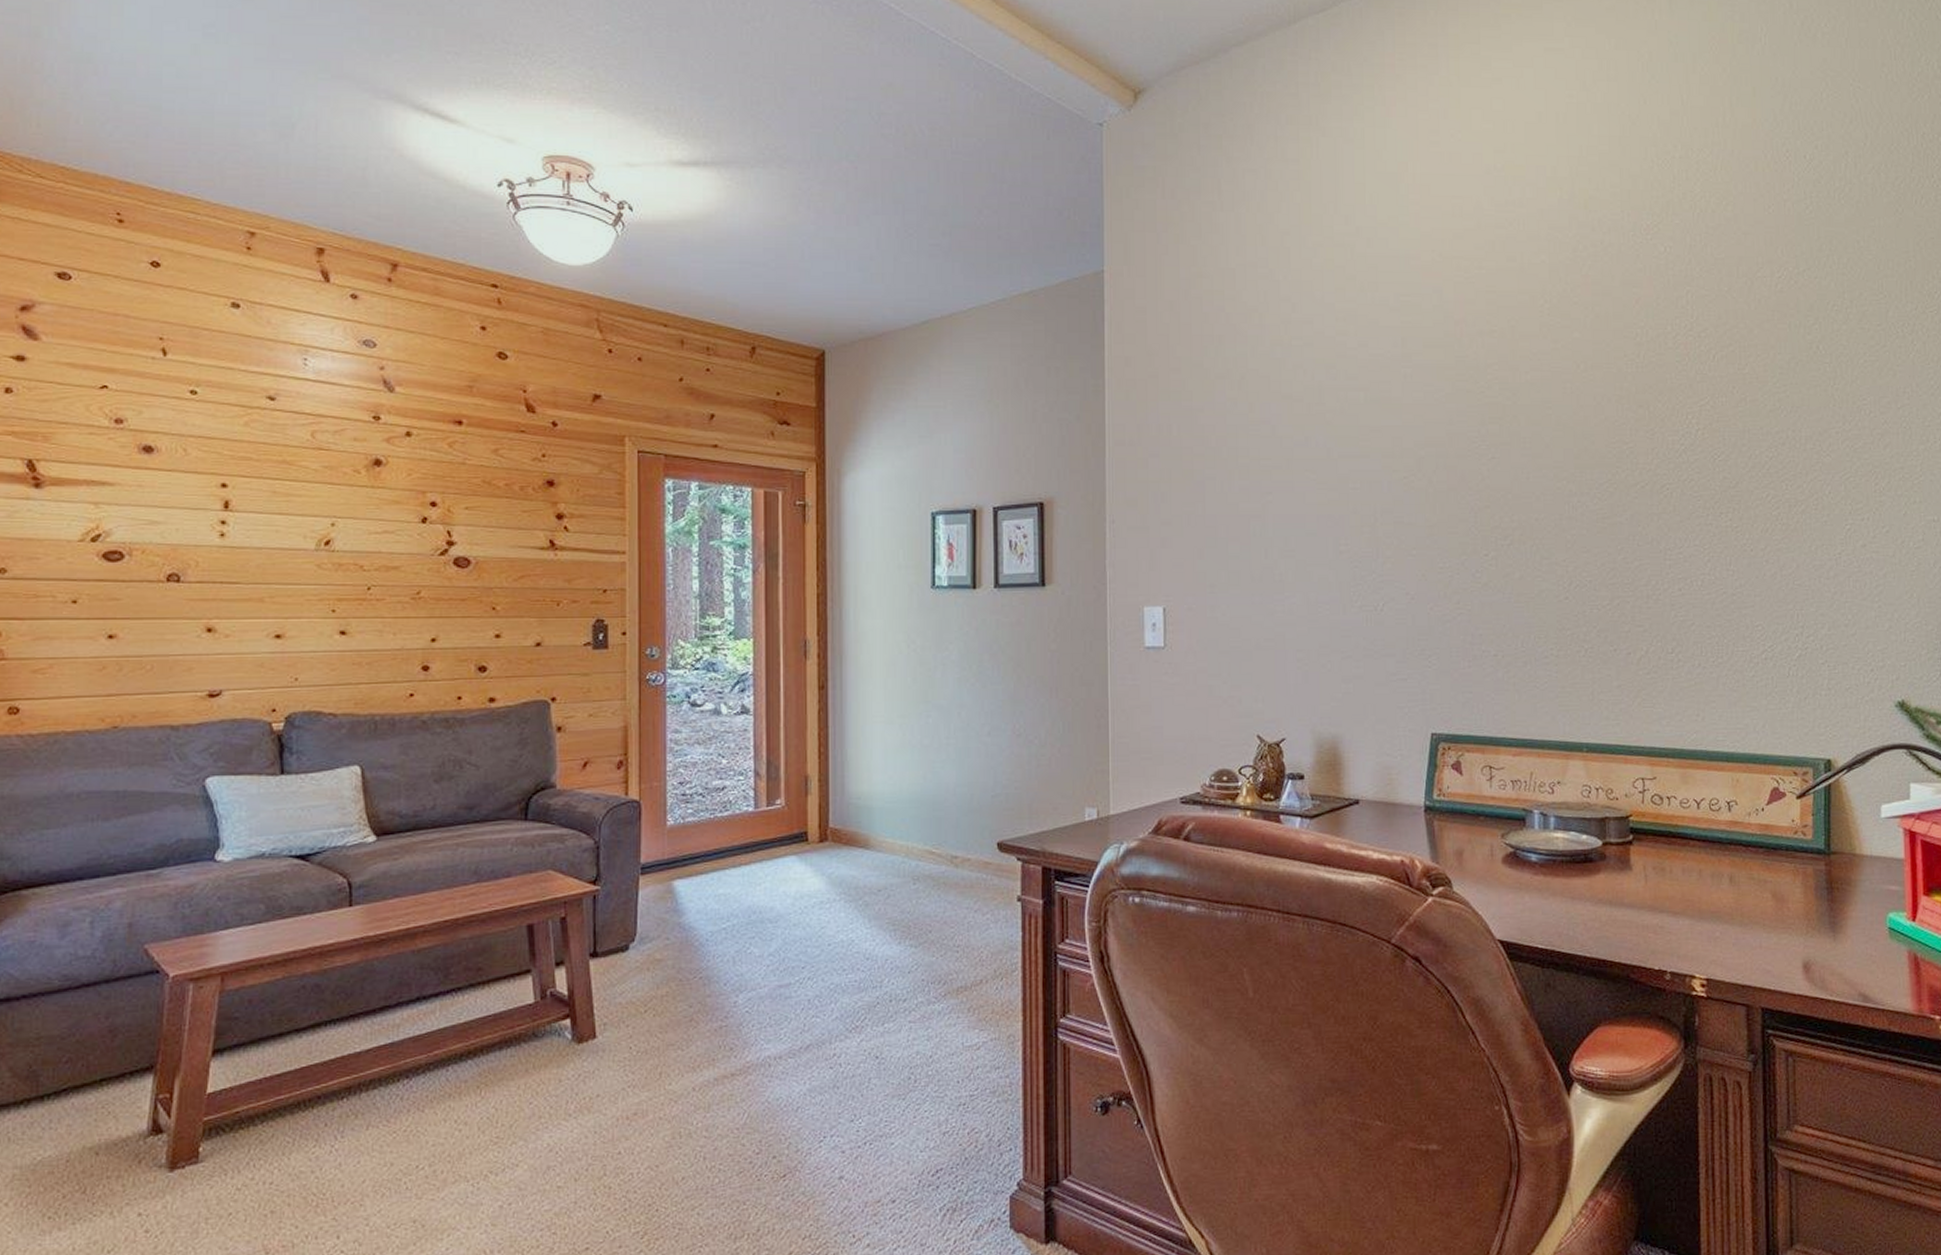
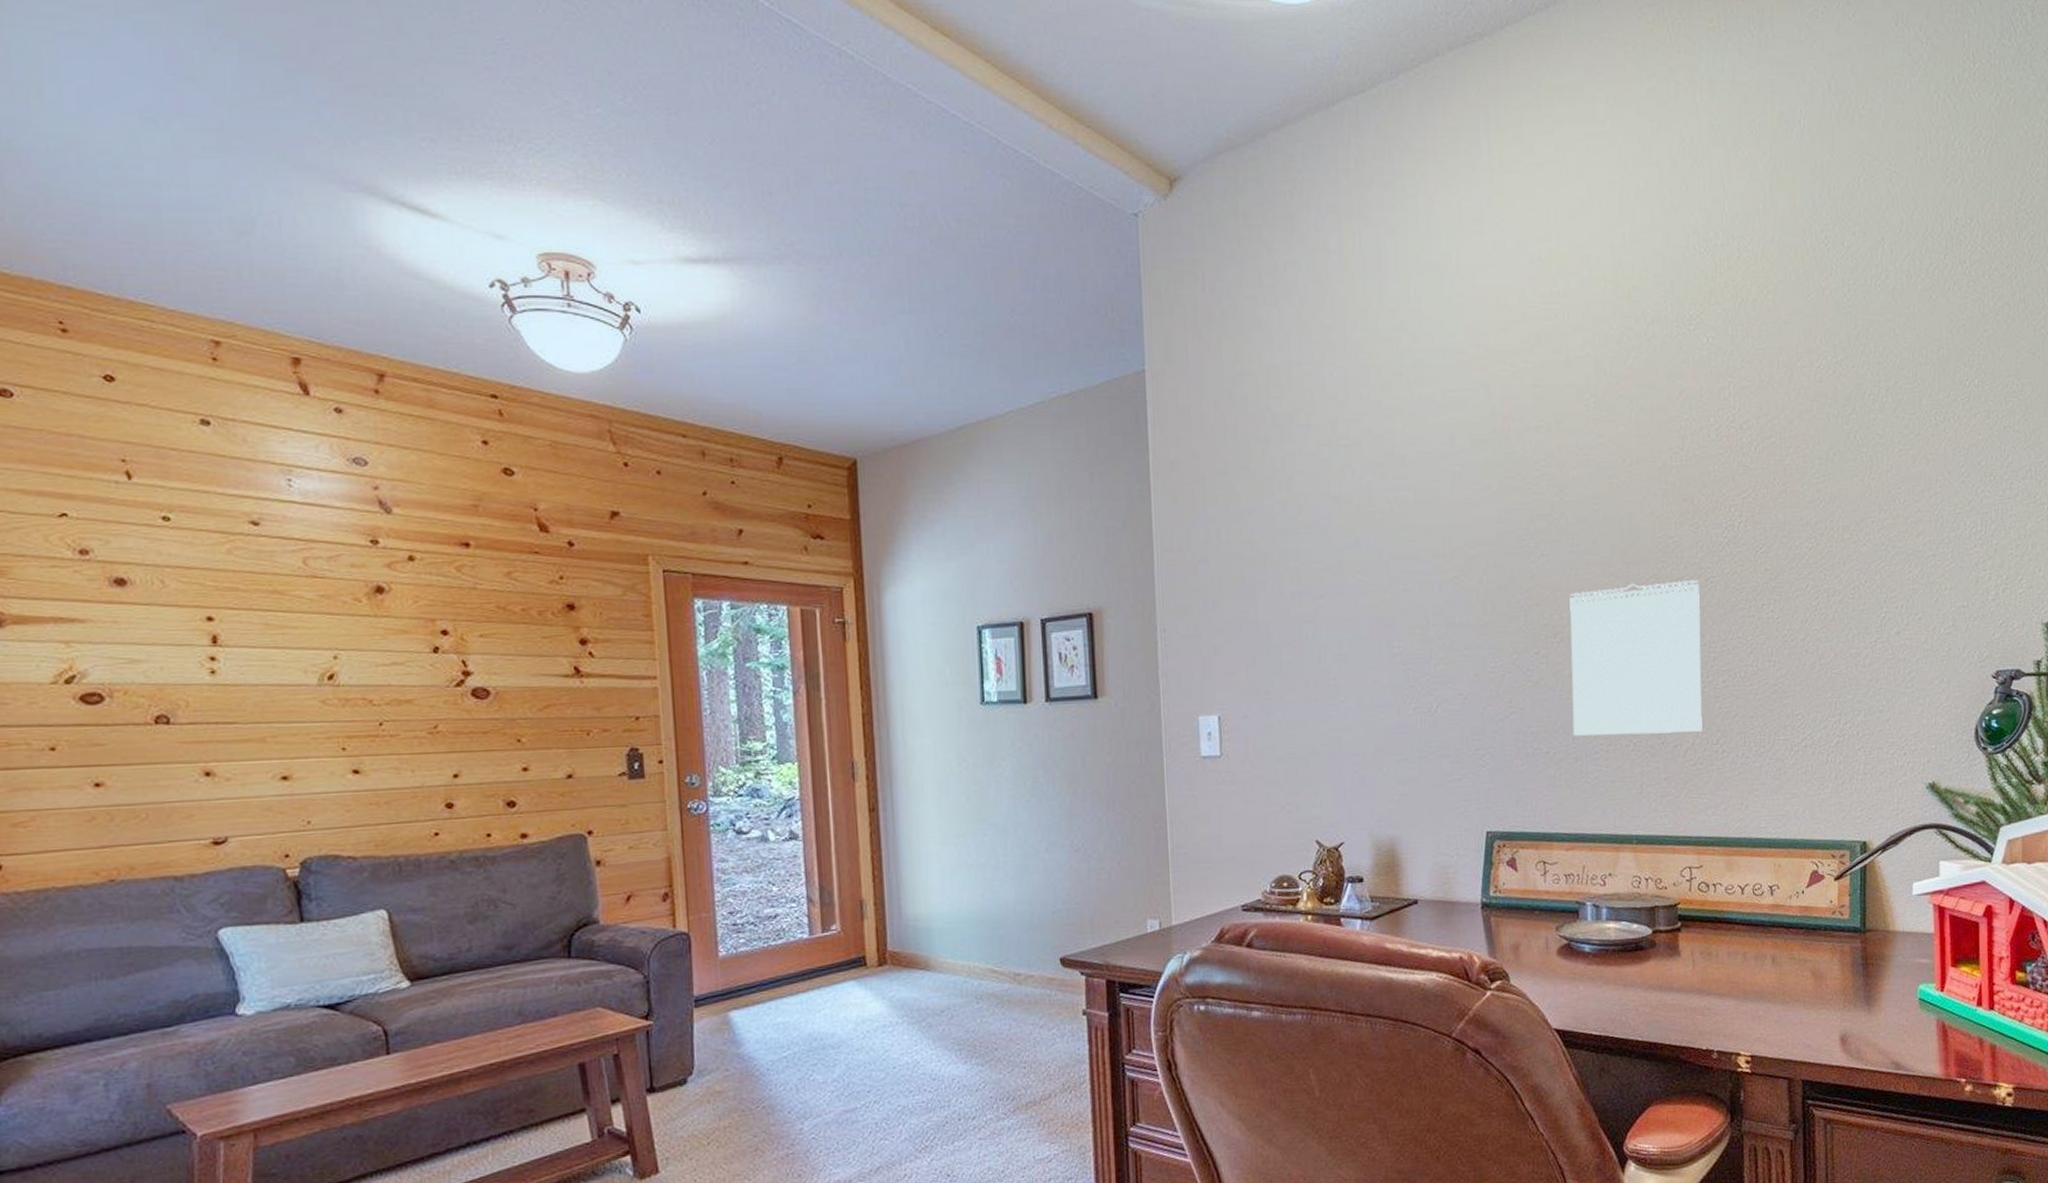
calendar: none [1521,487,1657,640] -> present [1569,580,1702,736]

